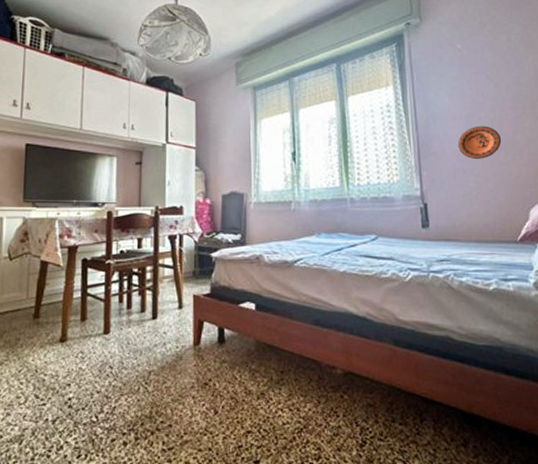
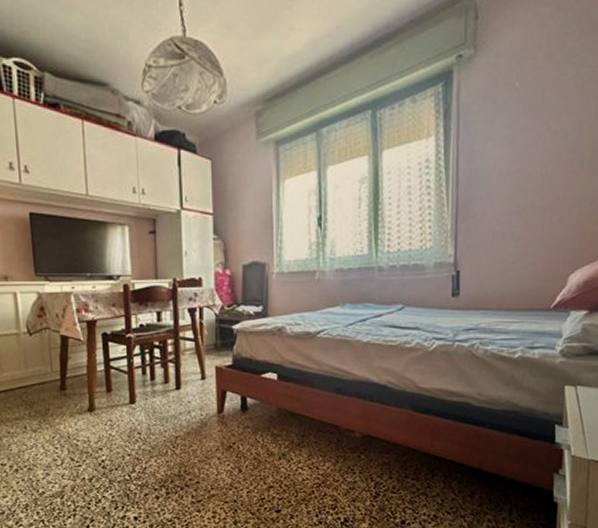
decorative plate: present [457,125,502,159] -> none [500,182,551,221]

